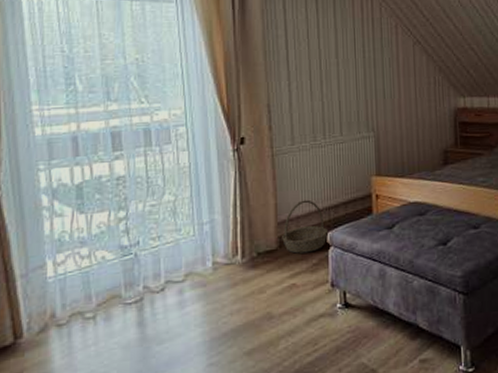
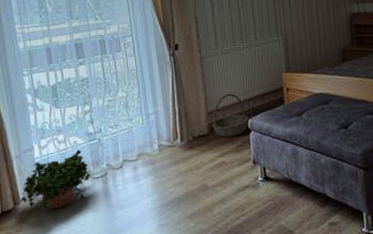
potted plant: none [22,267,122,346] -> present [20,149,91,210]

